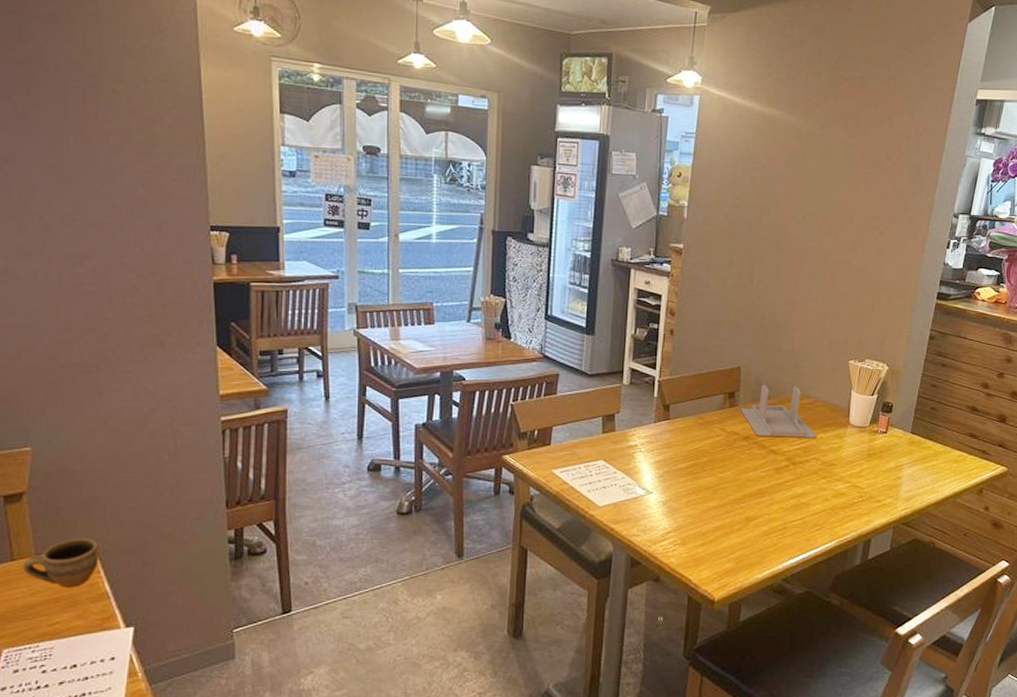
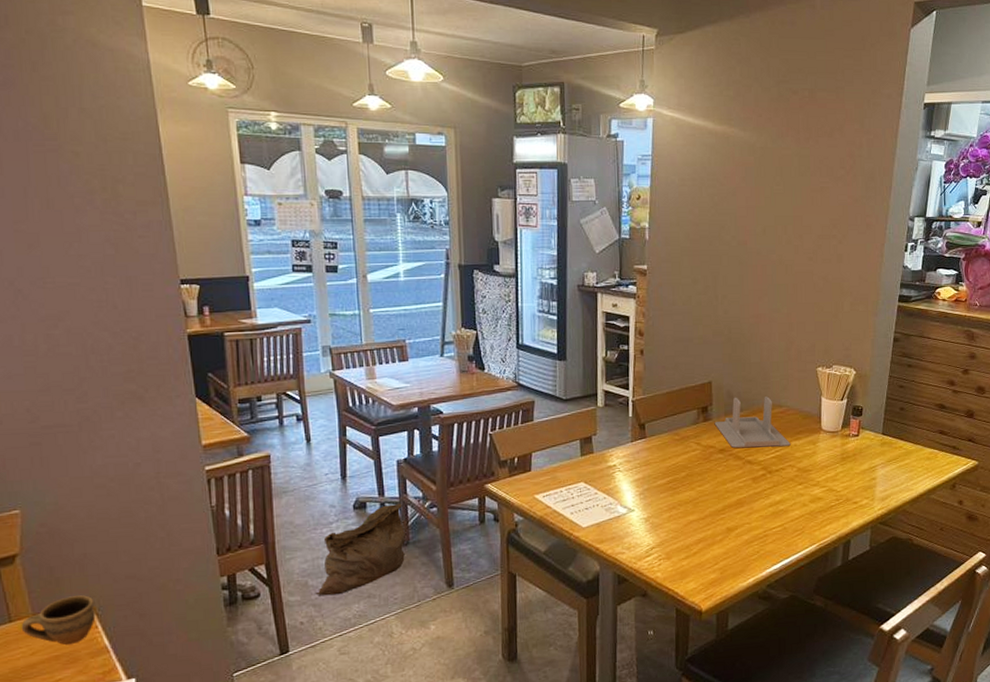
bag: none [322,468,418,557] -> present [315,503,405,596]

